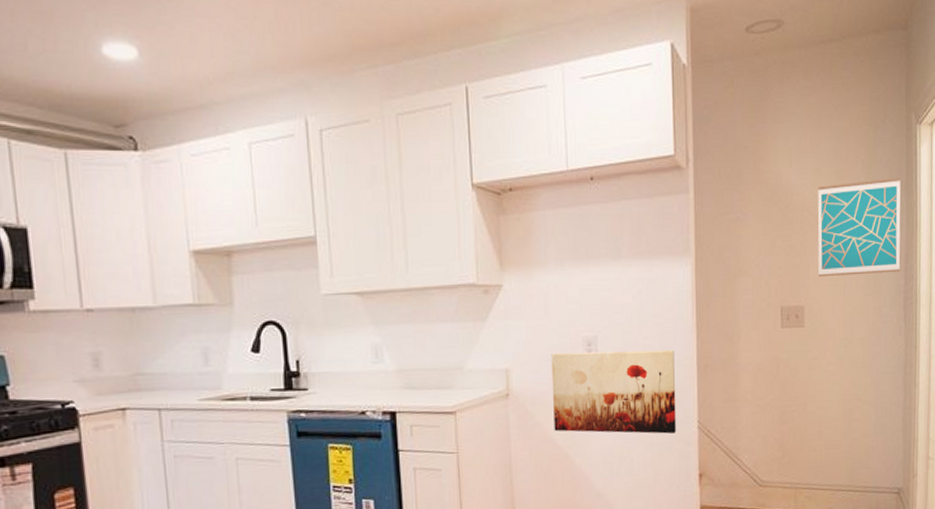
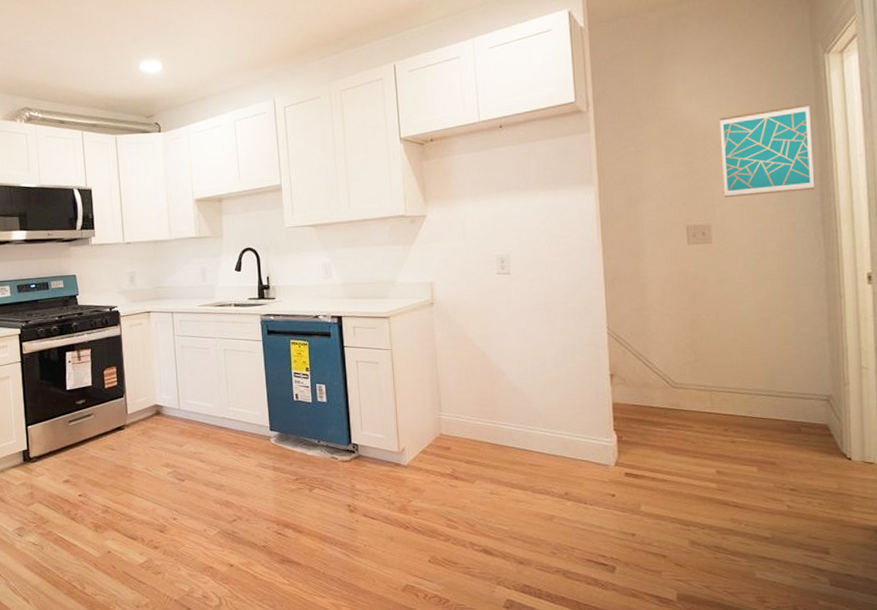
wall art: present [551,350,676,434] -> none [469,265,586,338]

